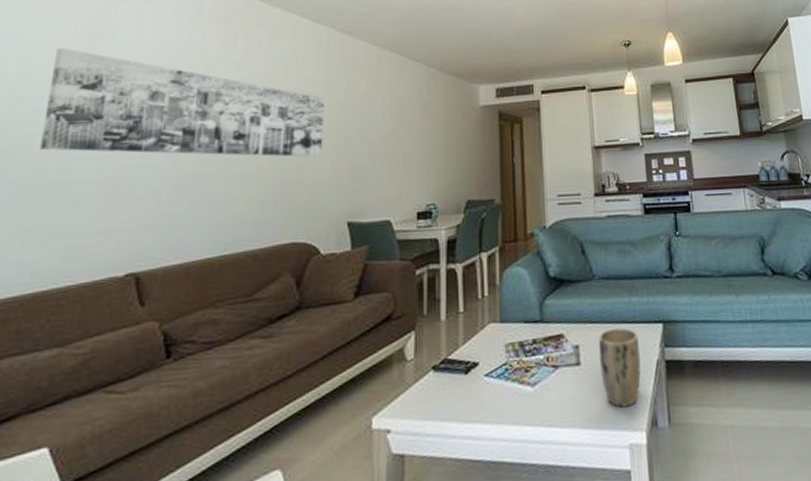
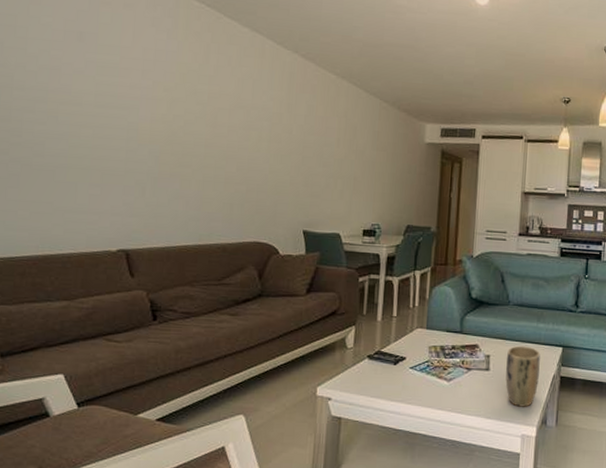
wall art: present [40,48,325,158] -> none [40,43,287,171]

